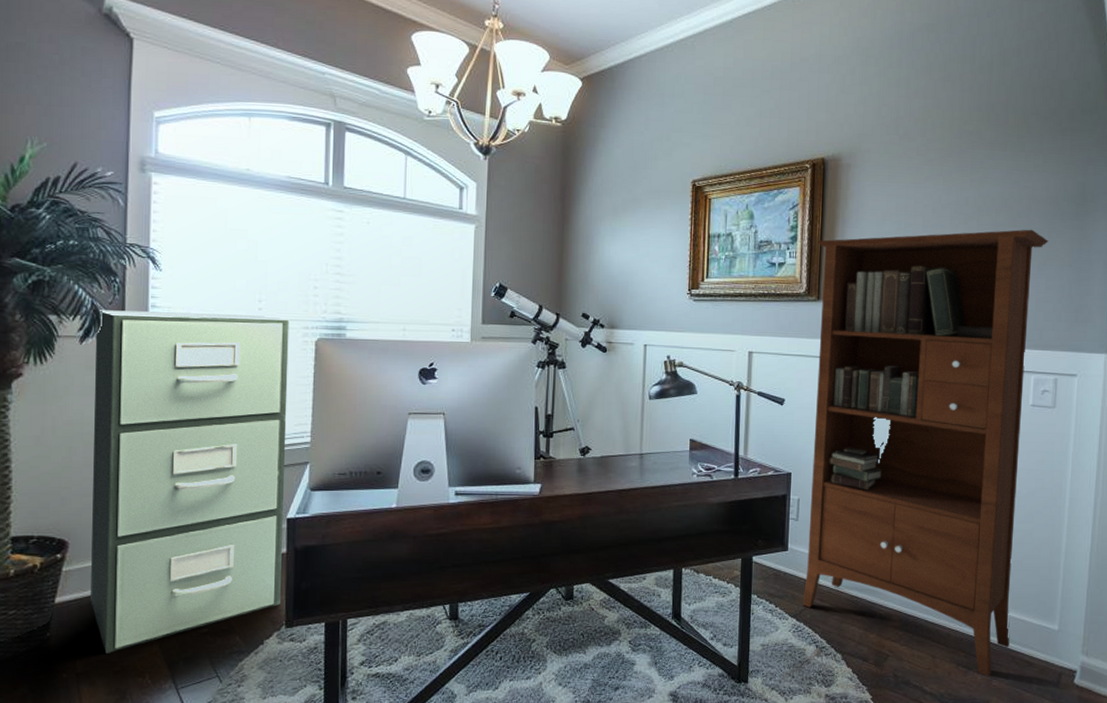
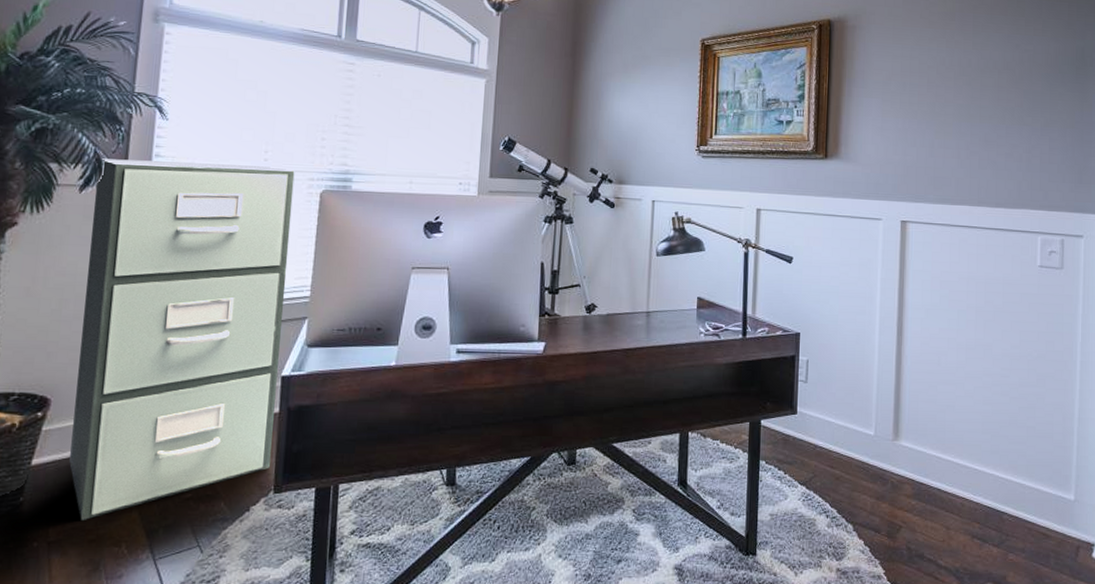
bookcase: present [802,229,1049,676] -> none [812,91,1051,550]

